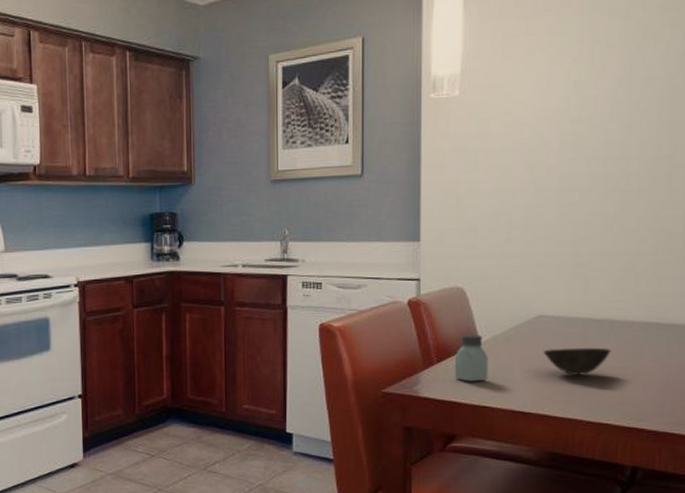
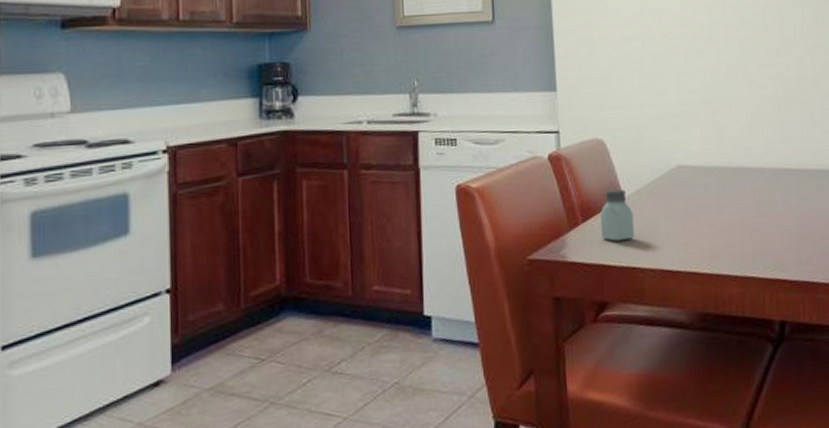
bowl: present [542,347,611,377] -> none [685,196,748,229]

